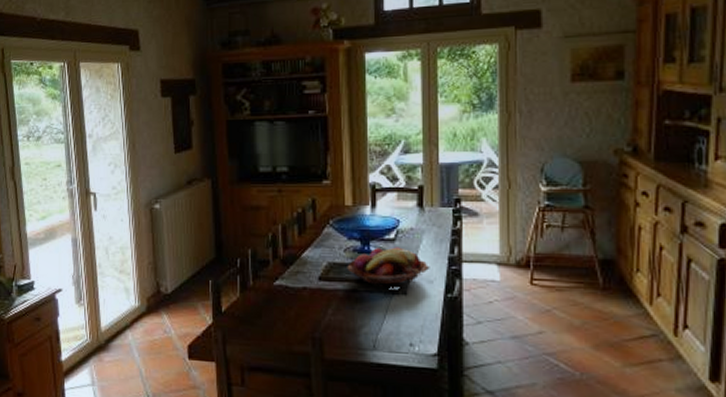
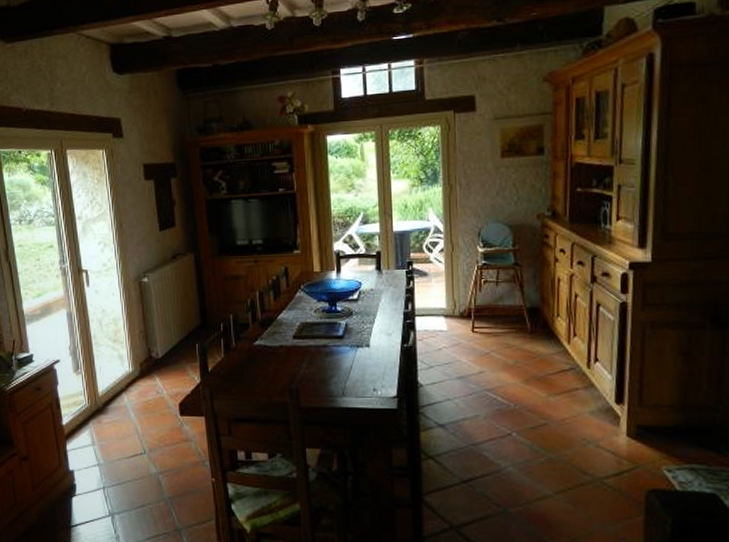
fruit basket: present [347,247,430,288] -> none [317,306,389,342]

